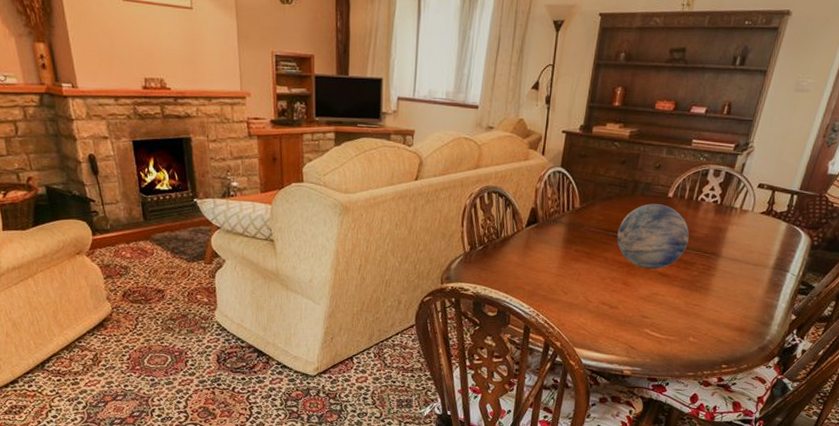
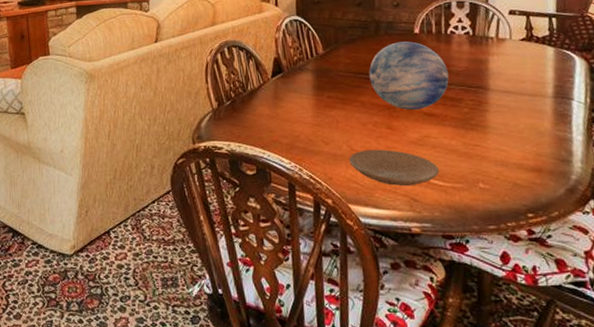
plate: none [582,301,660,336] -> present [349,149,440,187]

